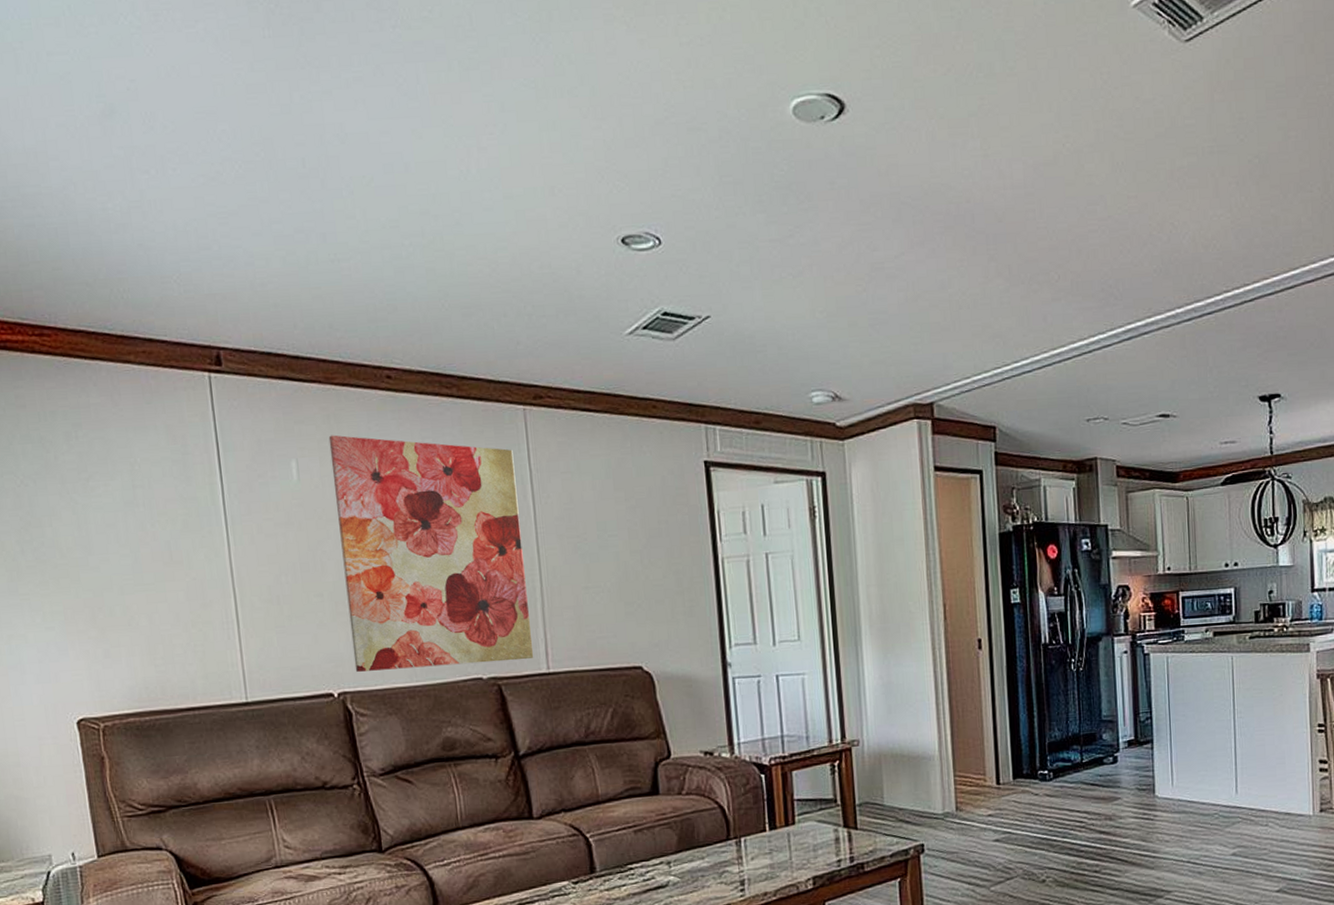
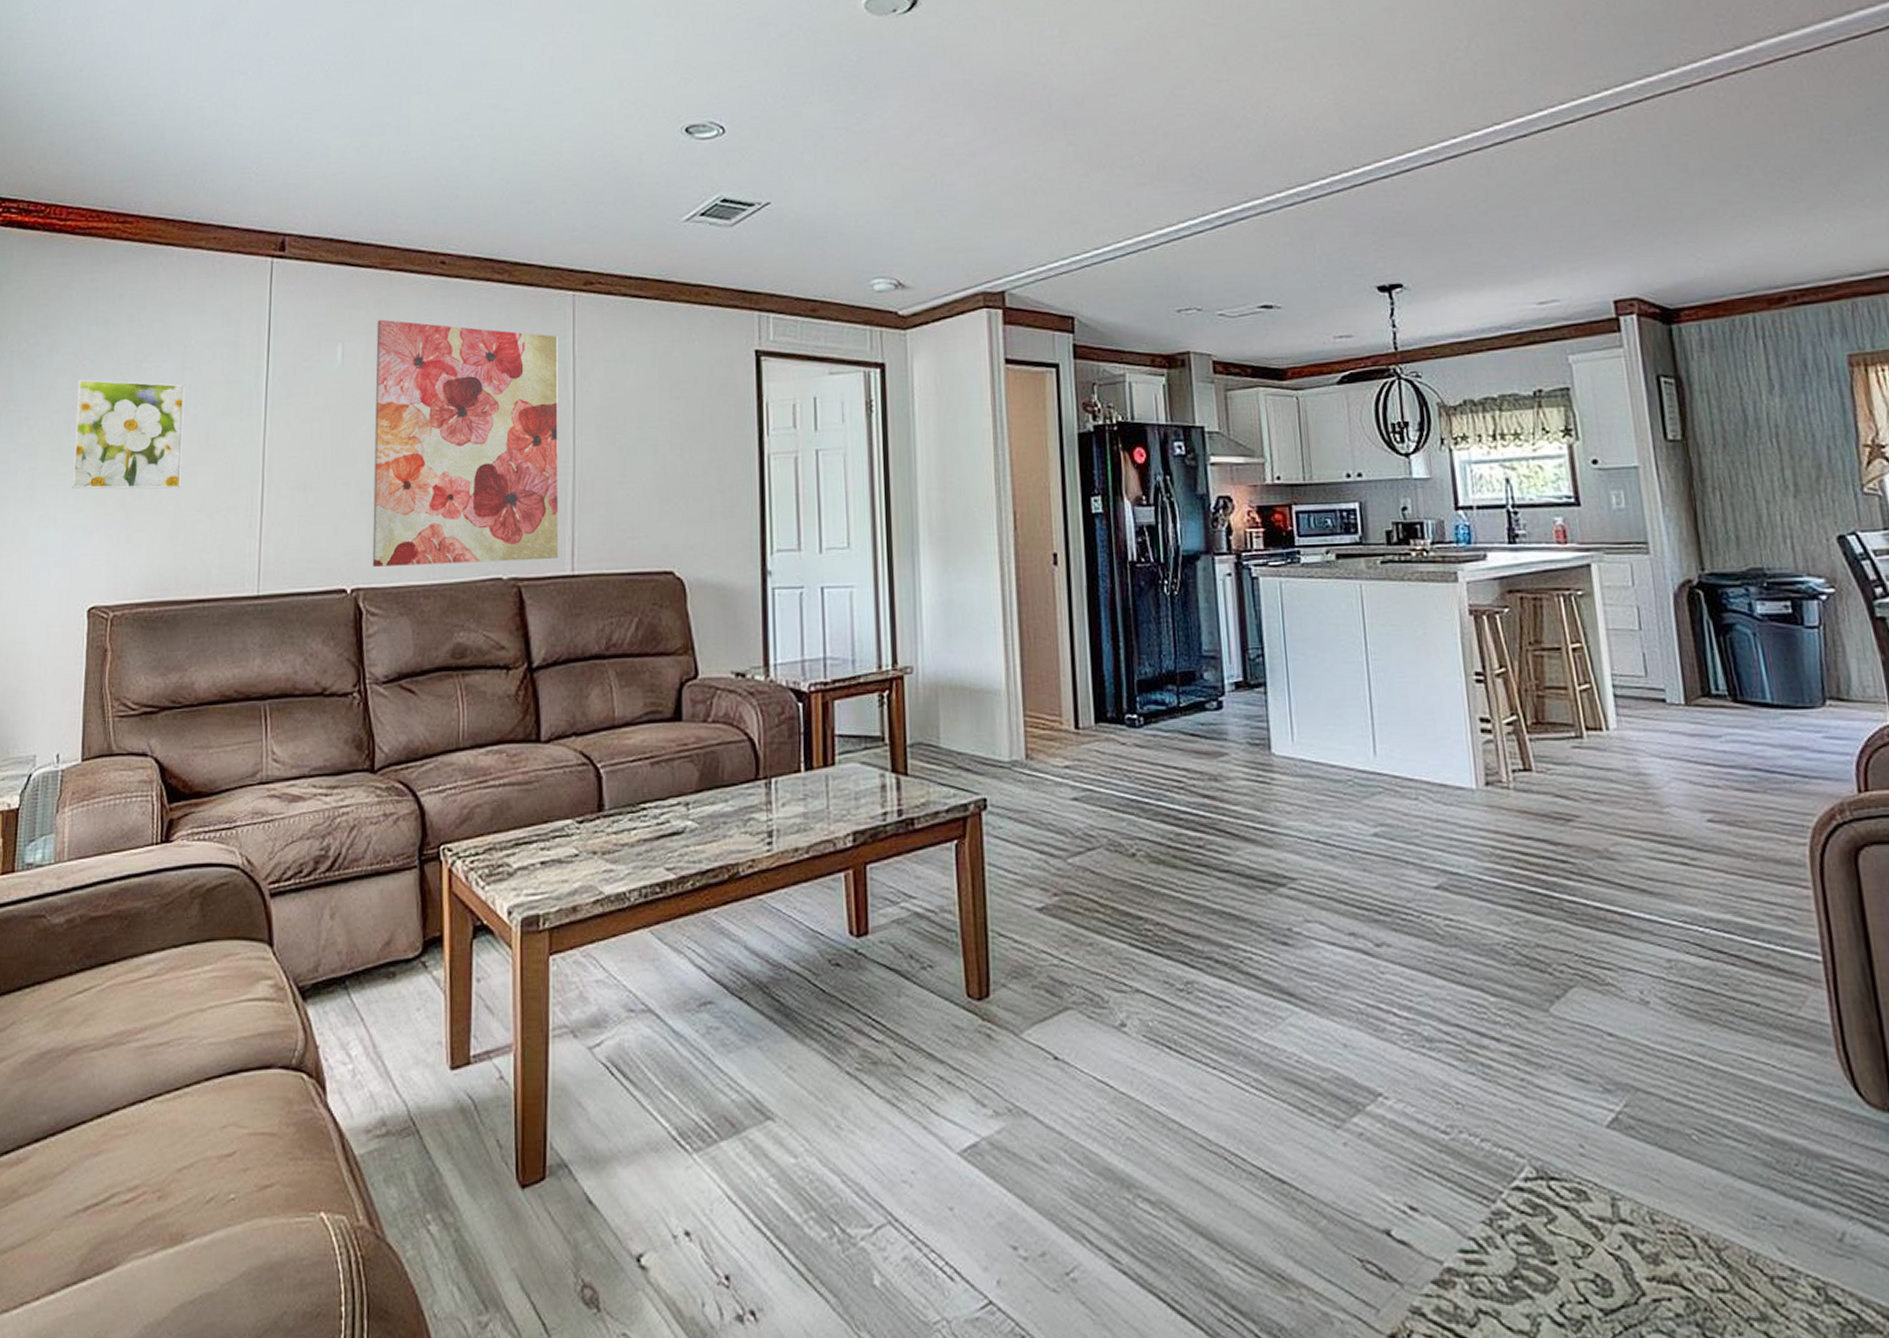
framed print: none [23,499,151,608] -> present [72,379,185,489]

